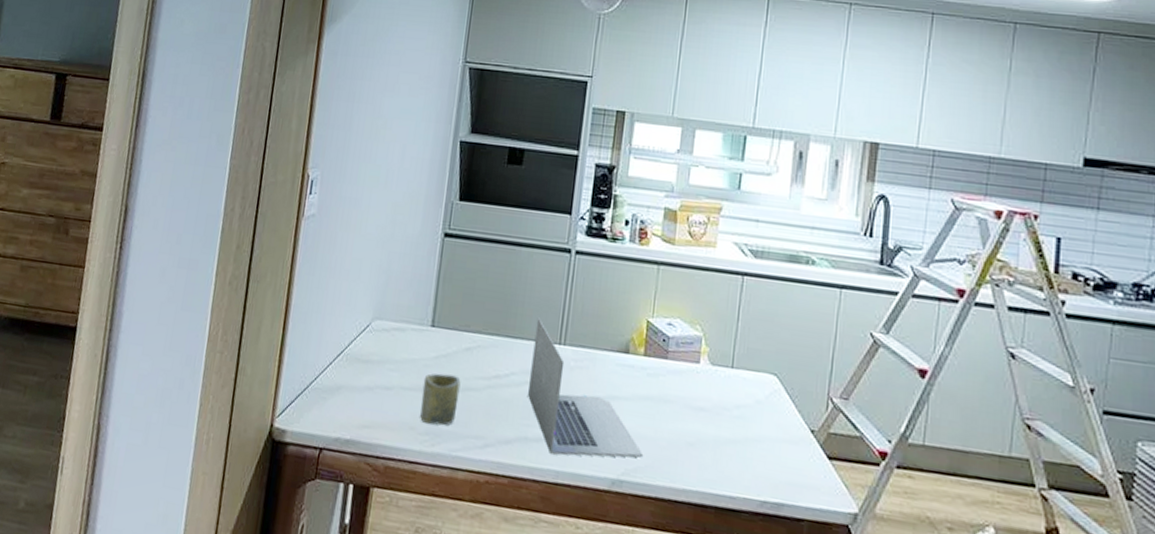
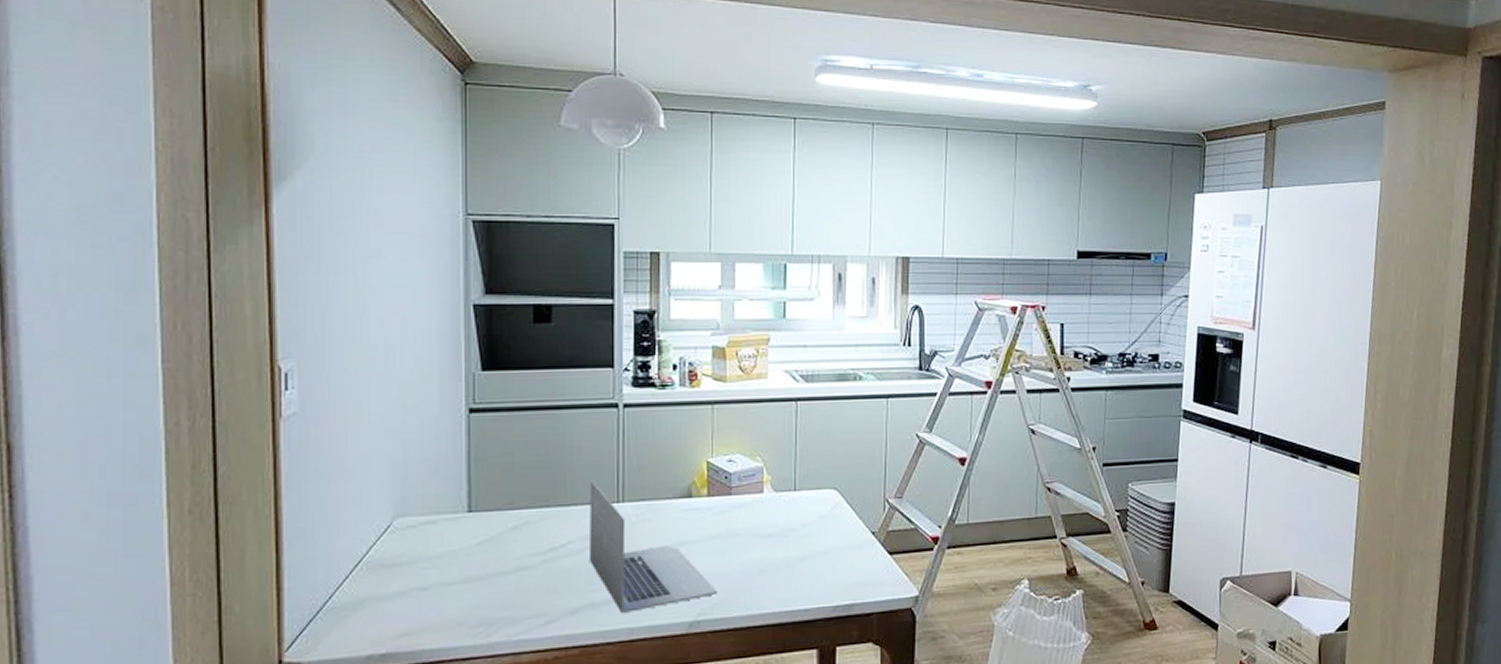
cup: present [420,373,461,426] -> none [467,558,512,615]

